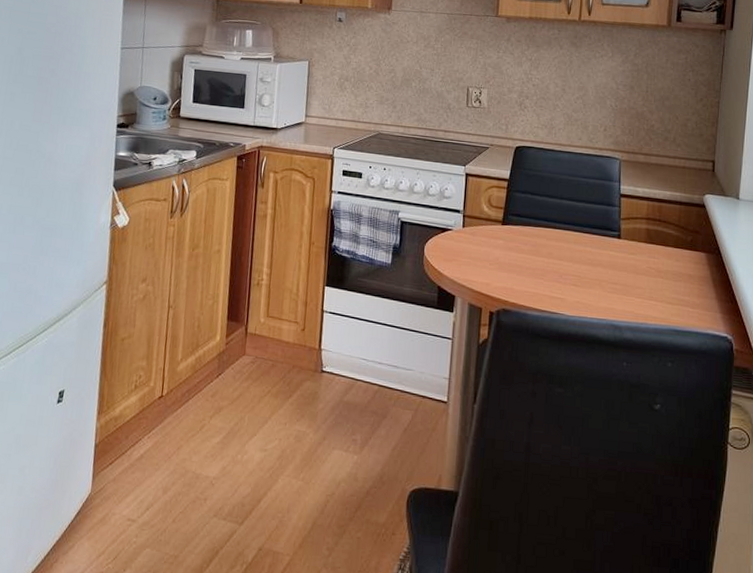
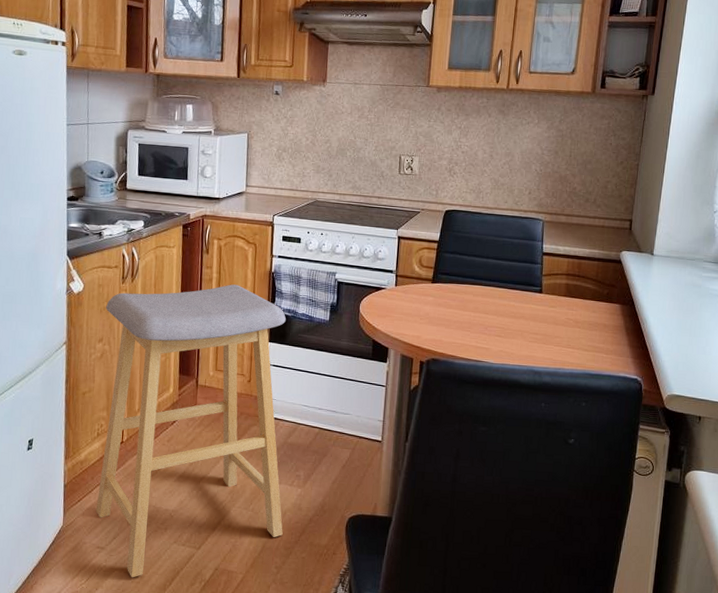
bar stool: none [128,221,345,558] -> present [95,284,286,578]

